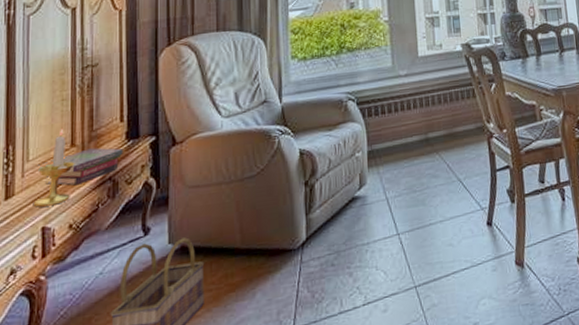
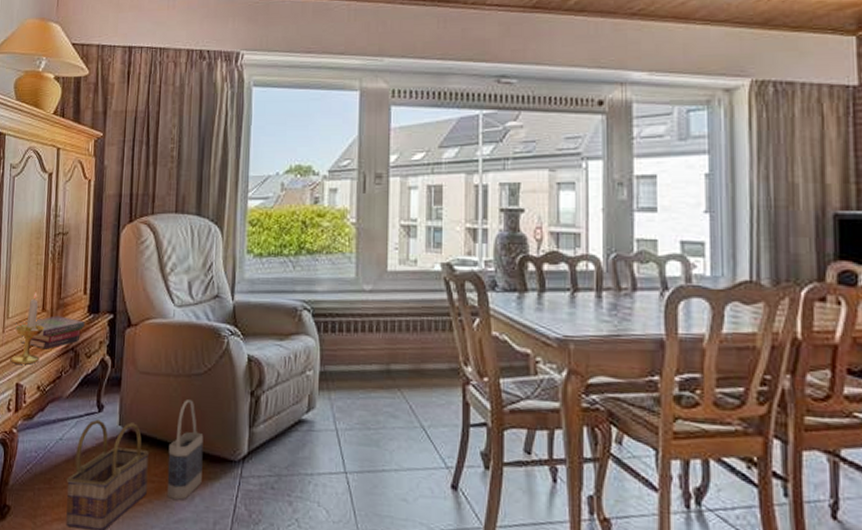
bag: none [225,202,262,302] -> present [167,400,204,500]

